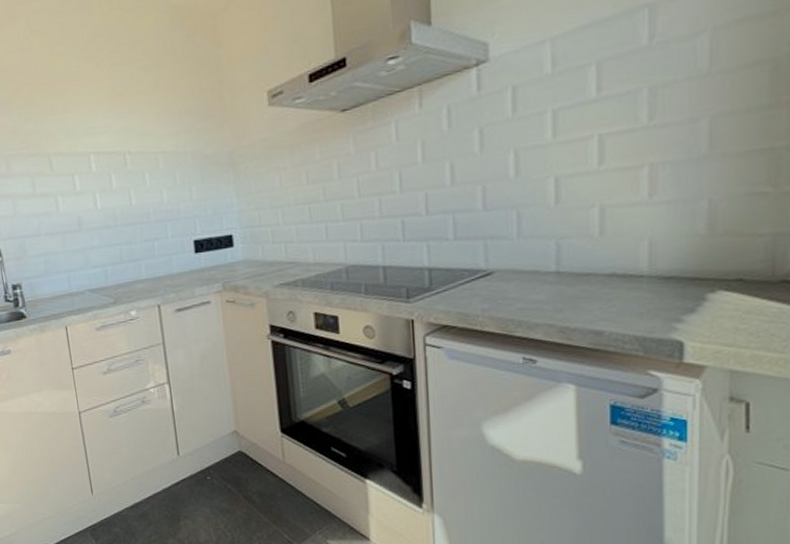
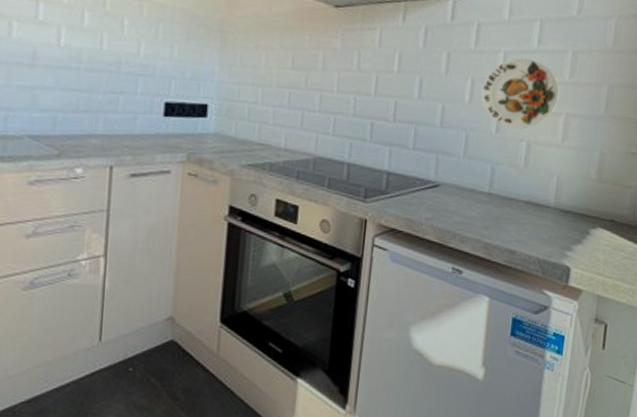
decorative plate: none [529,110,637,196] -> present [481,58,560,129]

